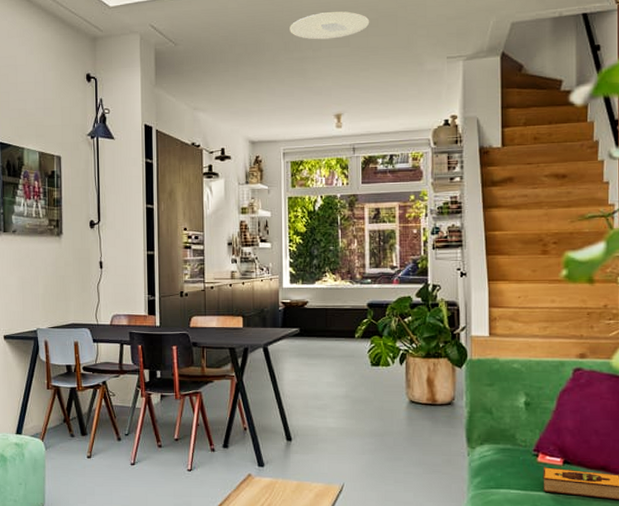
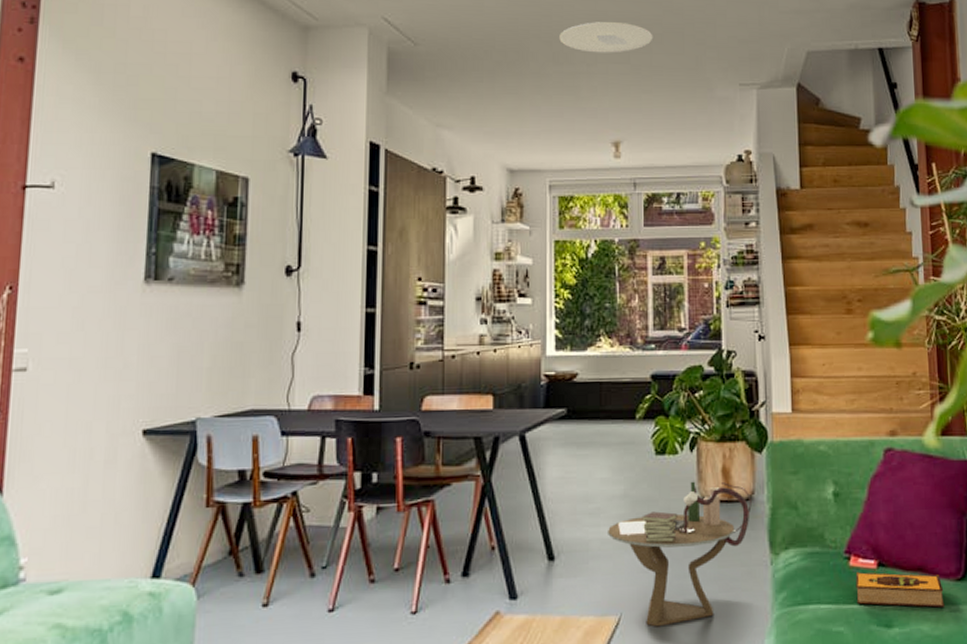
side table: none [332,387,452,495] -> present [606,481,752,627]

